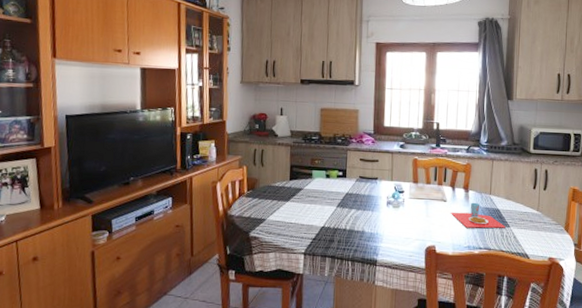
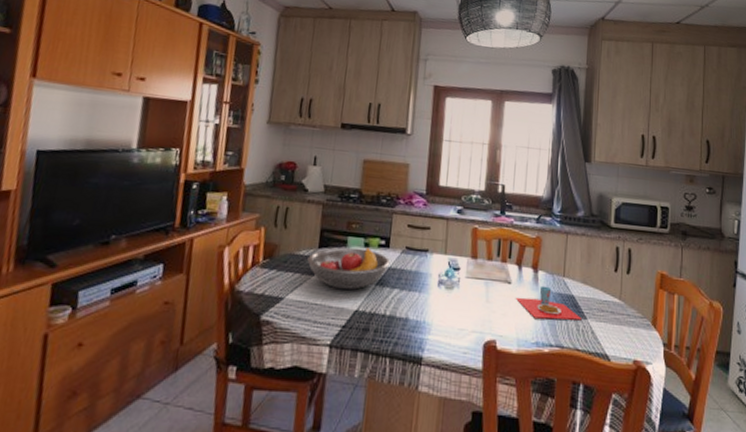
fruit bowl: none [282,178,348,211] -> present [307,247,391,290]

